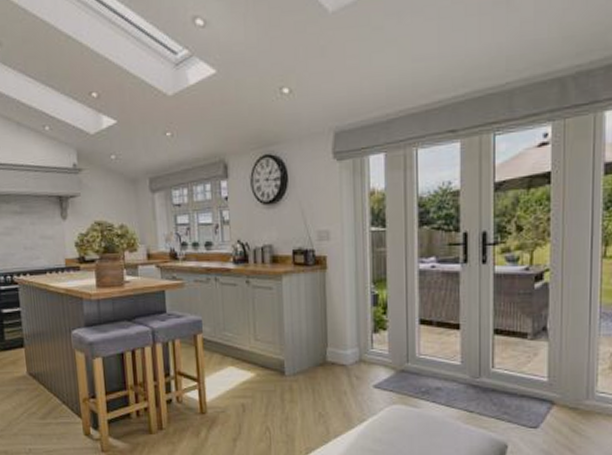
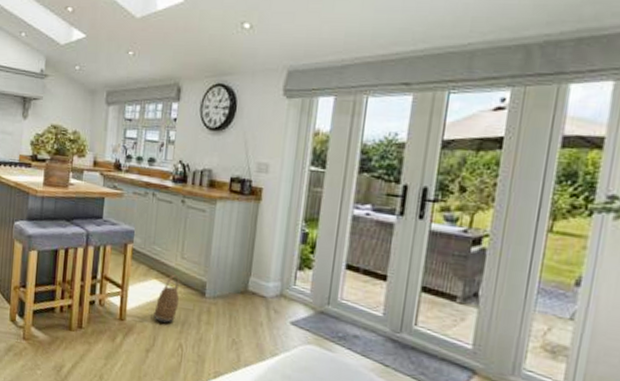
basket: none [235,358,260,408] -> present [153,274,180,323]

